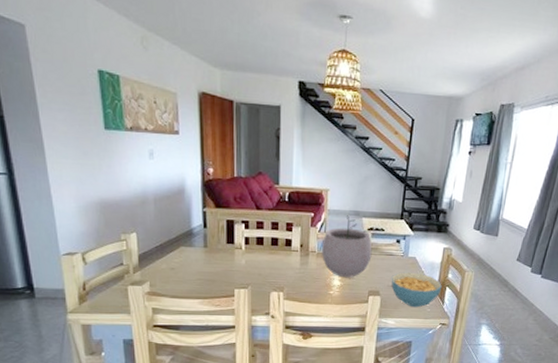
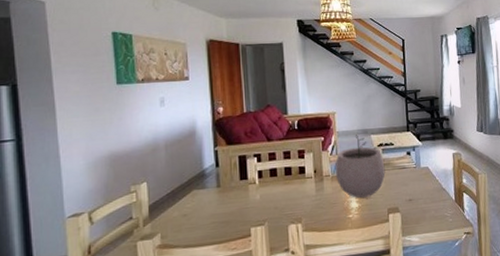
cereal bowl: present [391,272,442,308] -> none [407,182,459,220]

